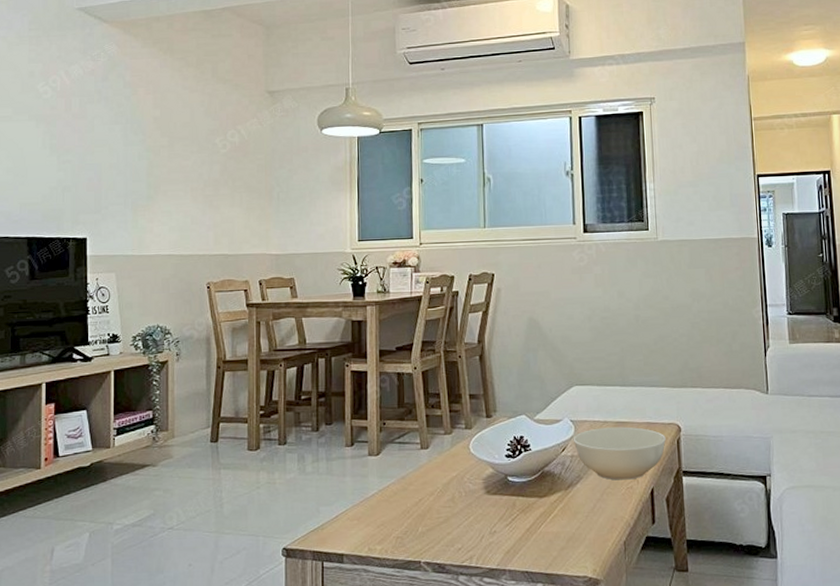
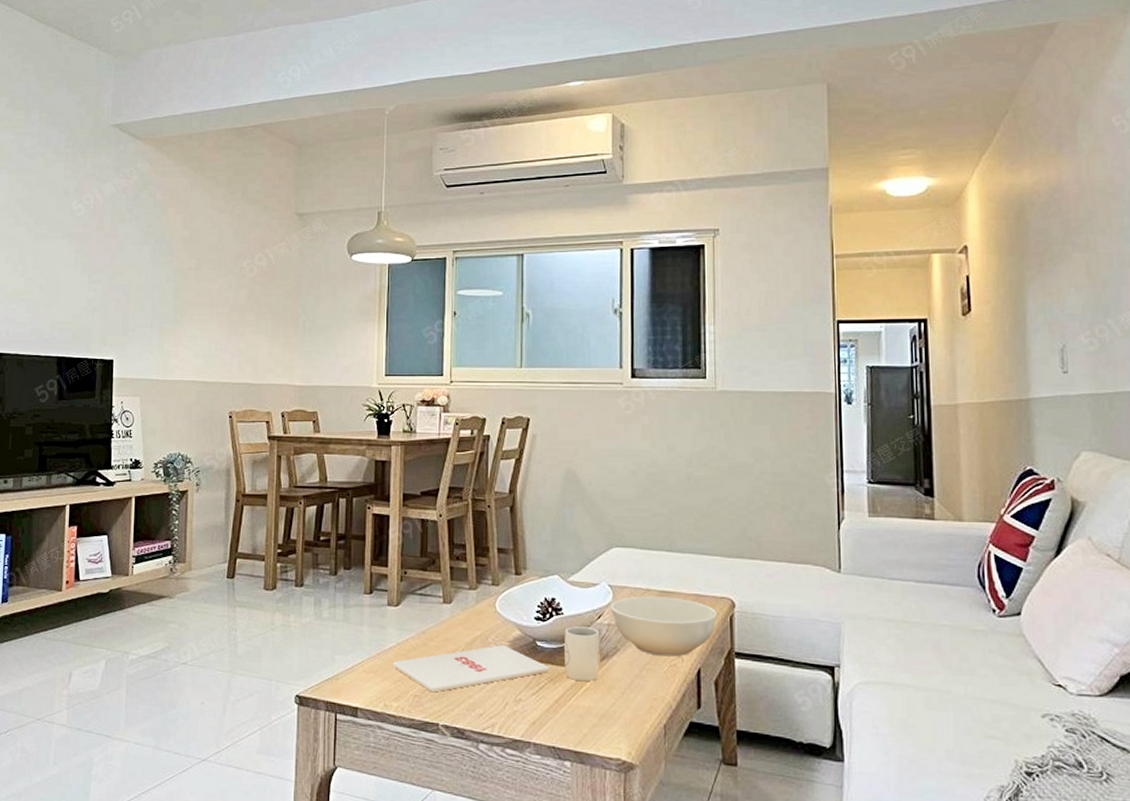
magazine: none [375,483,521,533] -> present [392,645,550,693]
mug: none [532,459,566,510] -> present [563,626,601,682]

